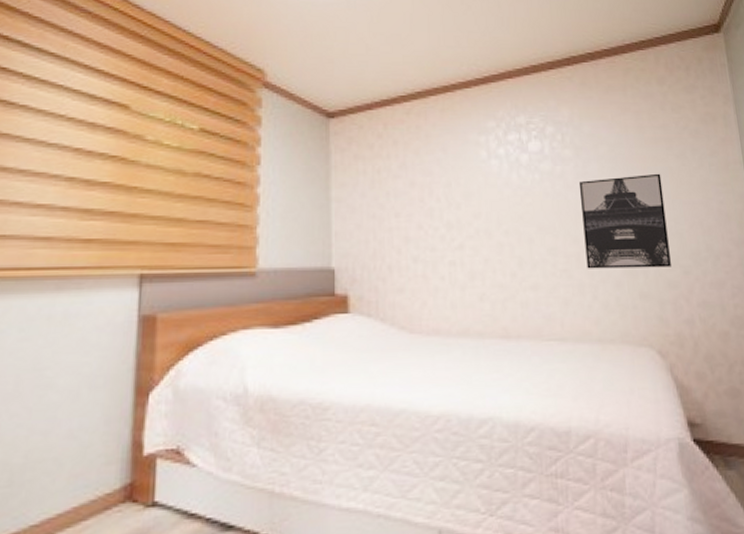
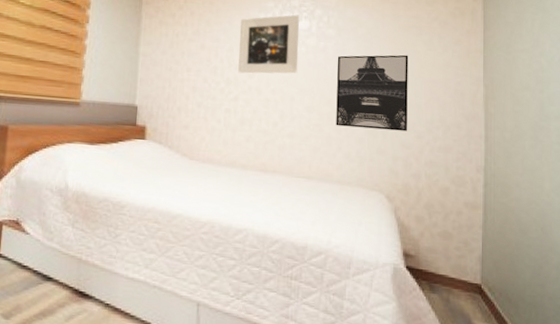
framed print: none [456,134,534,213] -> present [238,14,299,74]

